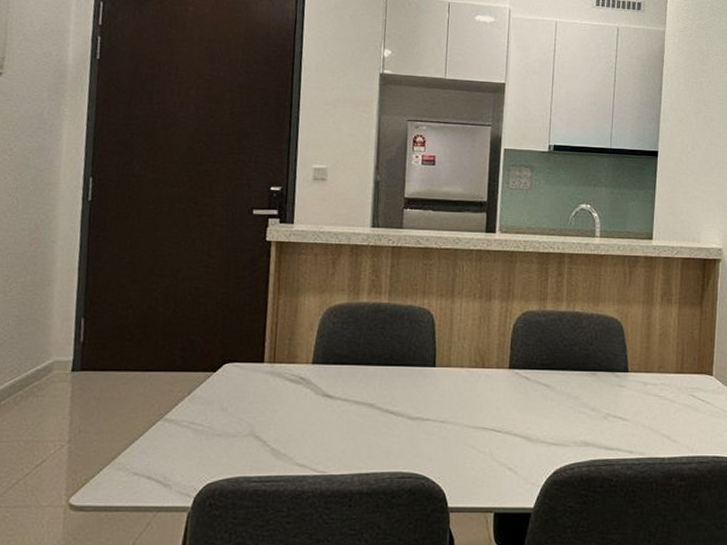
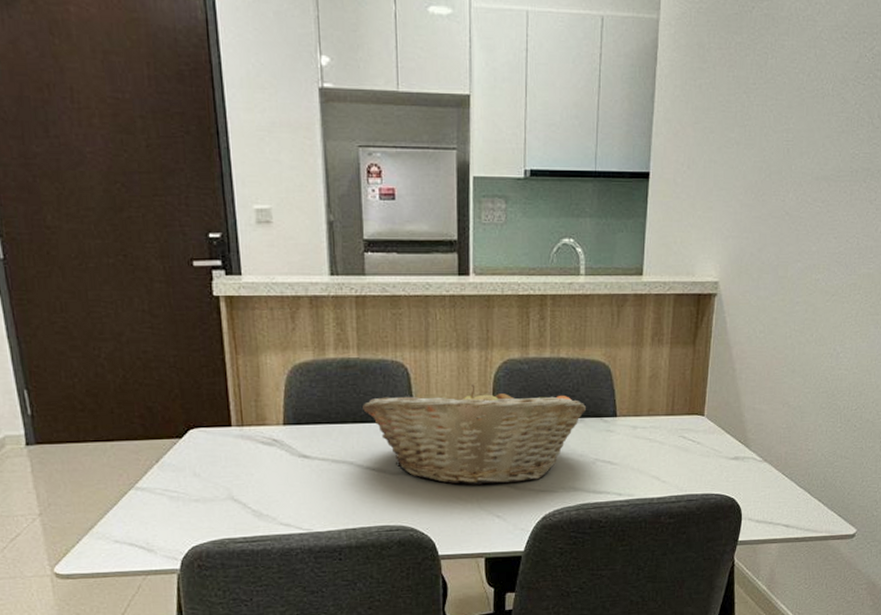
fruit basket: none [388,333,598,436] -> present [363,384,586,486]

